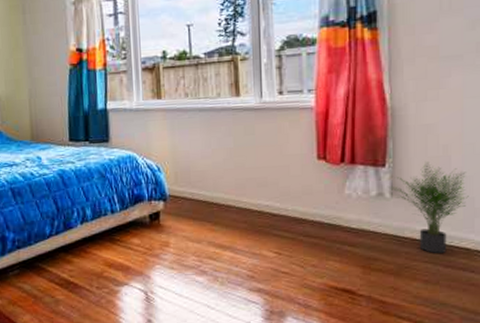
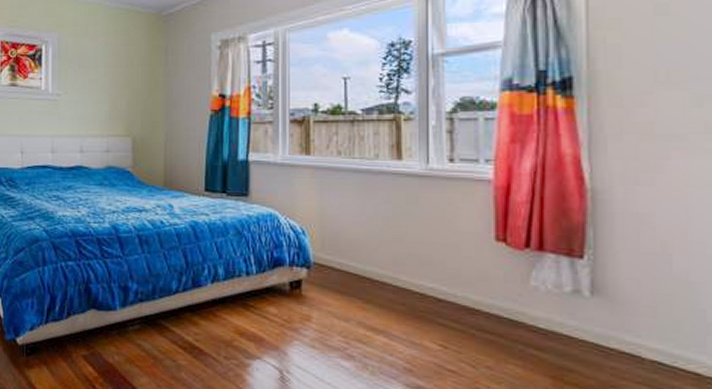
potted plant: present [388,162,469,254] -> none [588,258,698,376]

